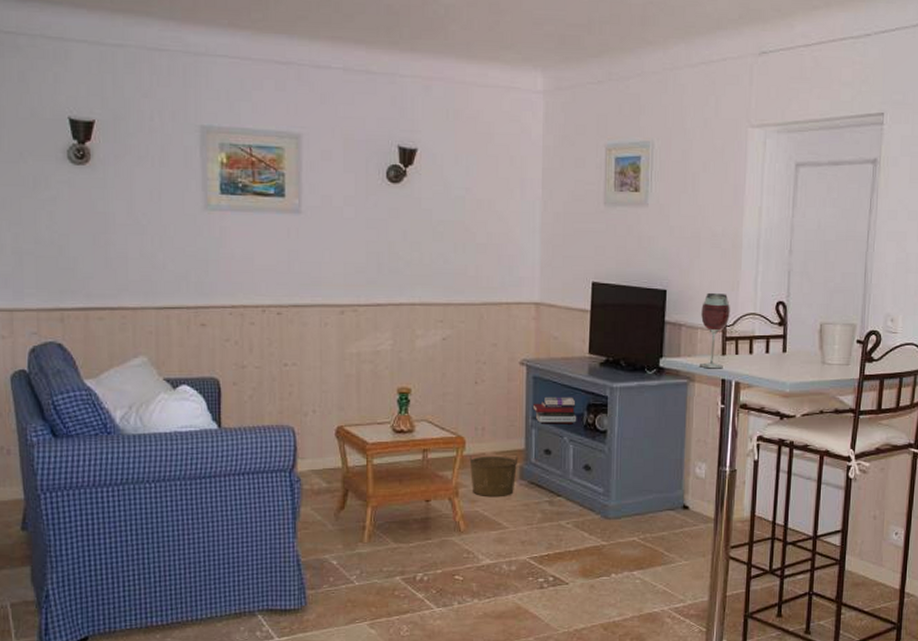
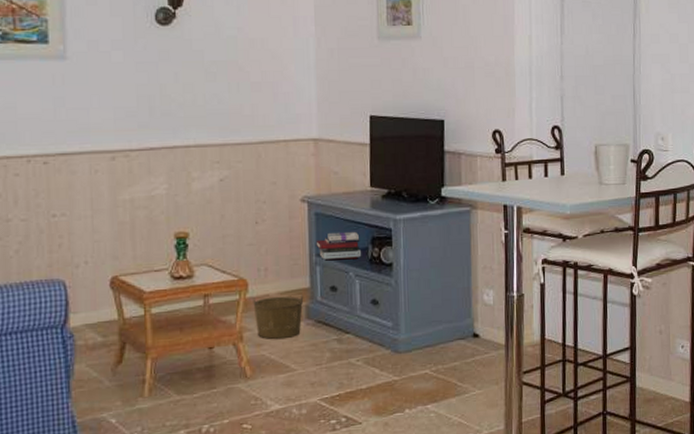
wineglass: present [700,292,730,369] -> none [479,120,508,196]

